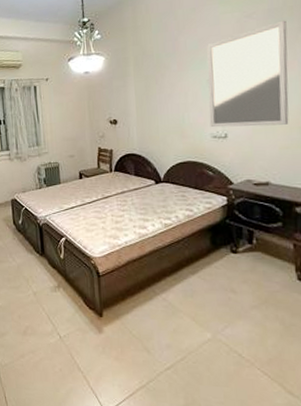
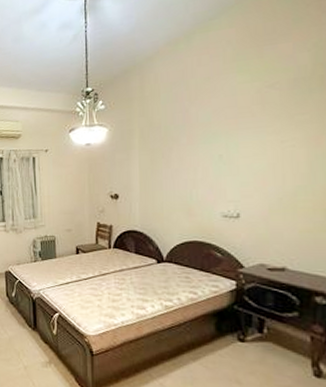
home mirror: present [207,20,289,128] -> none [220,90,315,207]

